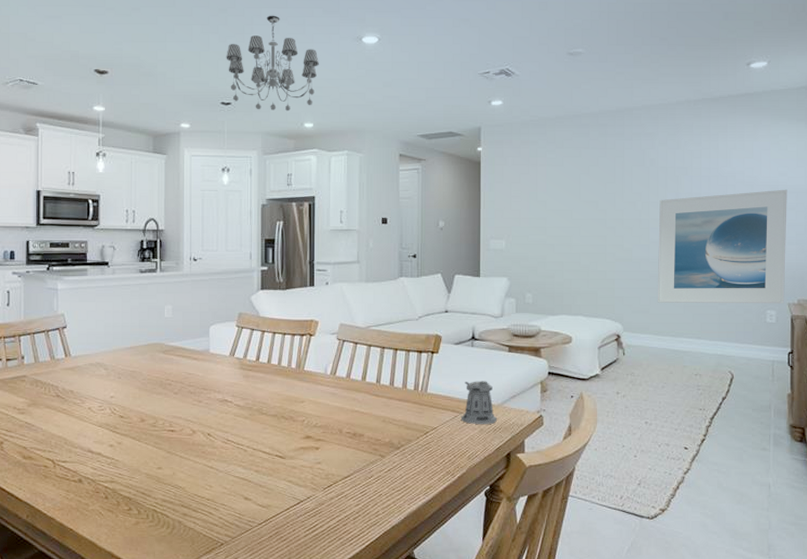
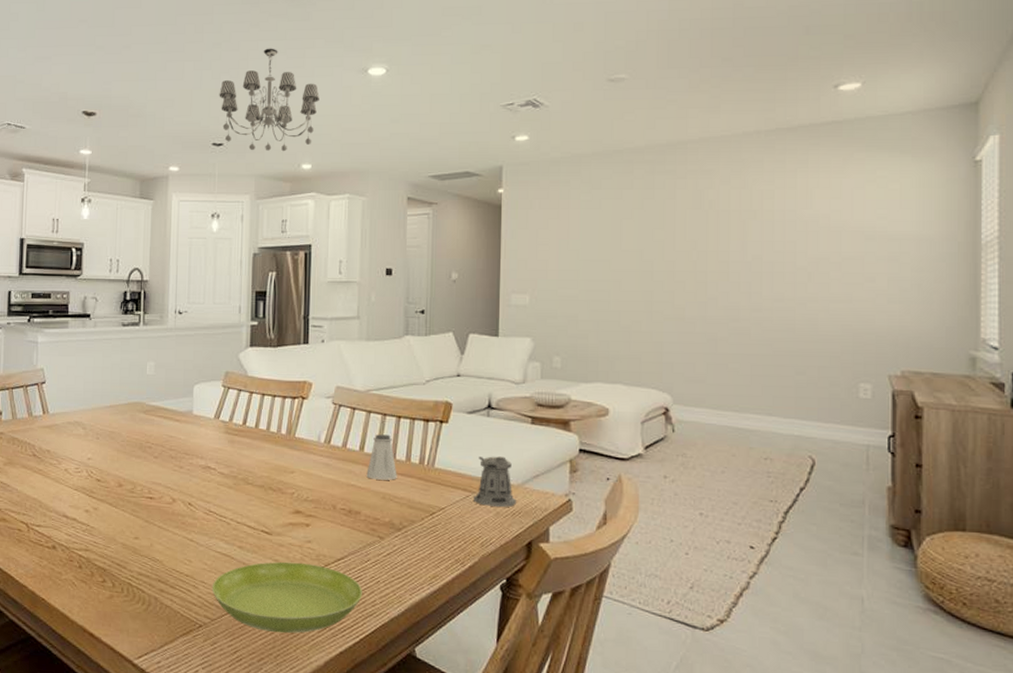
saucer: none [231,482,367,546] -> present [211,562,362,634]
saltshaker: none [368,365,395,405] -> present [366,434,397,480]
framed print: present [657,189,787,304] -> none [716,236,888,376]

